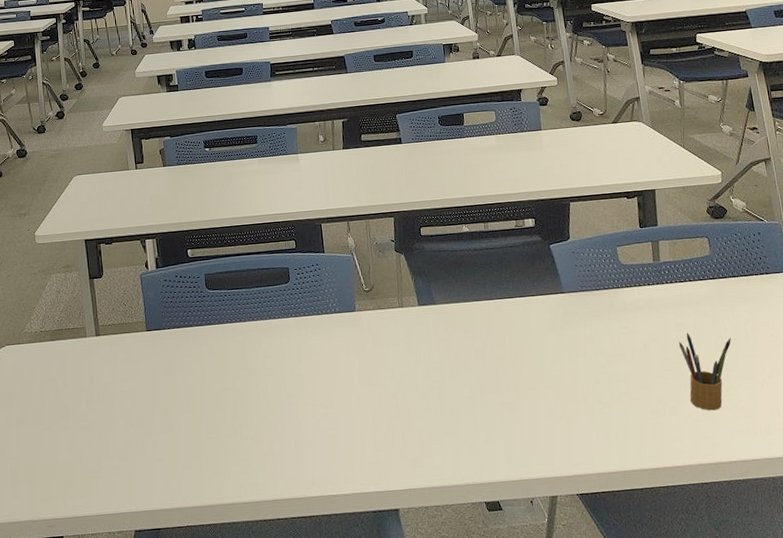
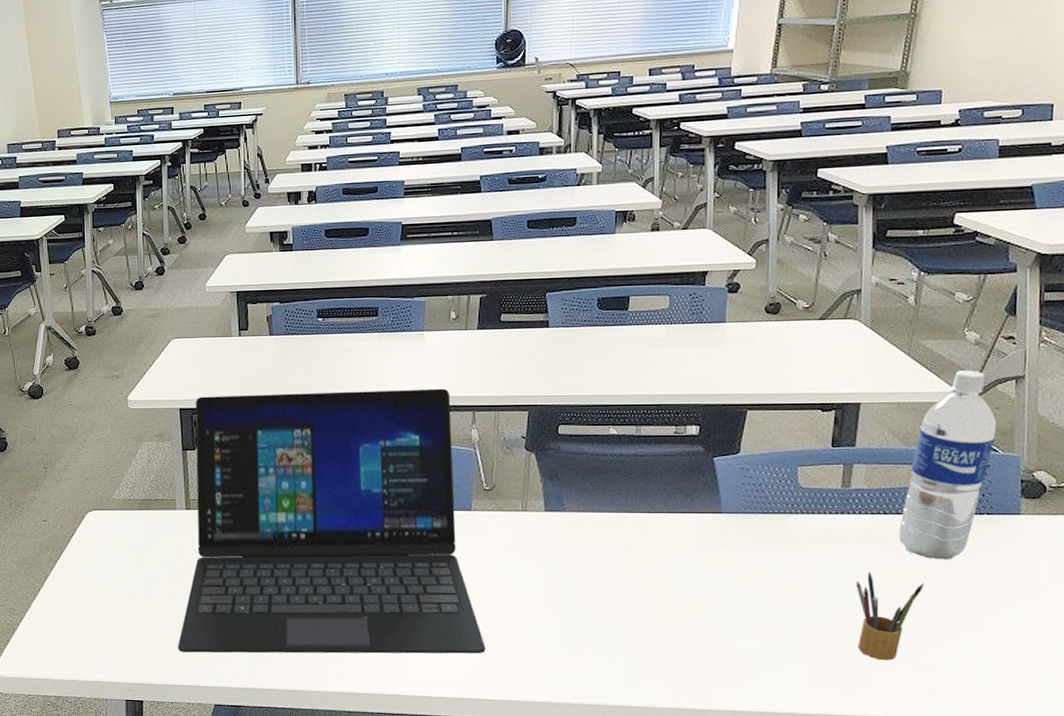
laptop: none [95,203,383,480] -> present [177,388,486,654]
water bottle: none [702,156,760,317] -> present [899,370,997,560]

